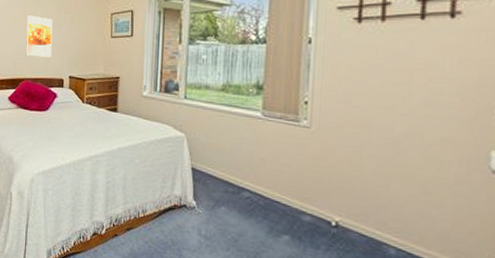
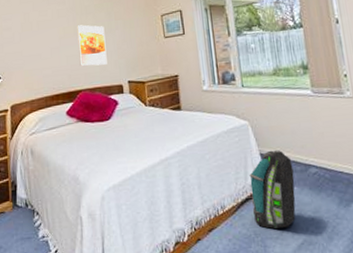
backpack: none [173,166,225,243] -> present [249,150,296,230]

